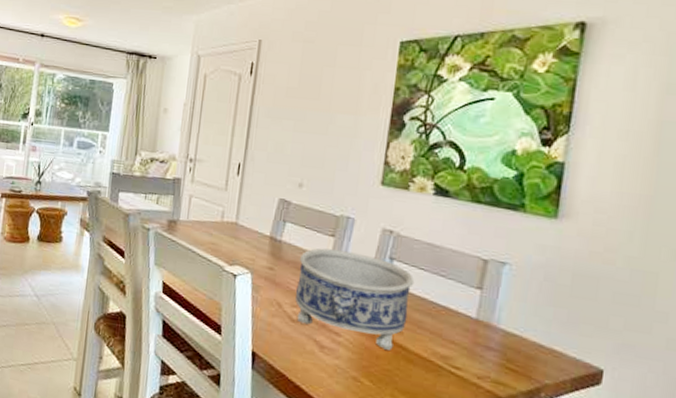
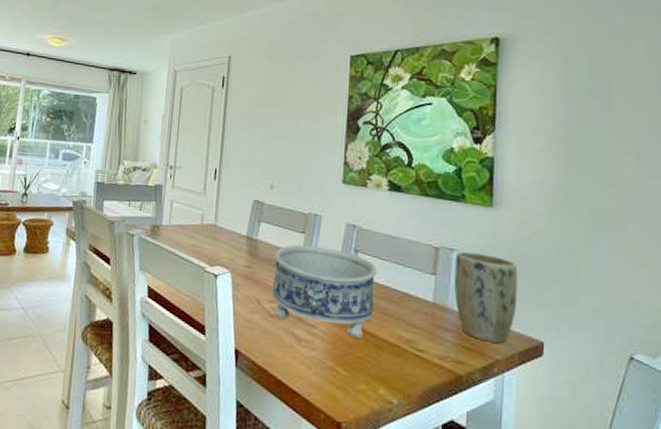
plant pot: none [501,266,581,368] -> present [454,251,518,344]

